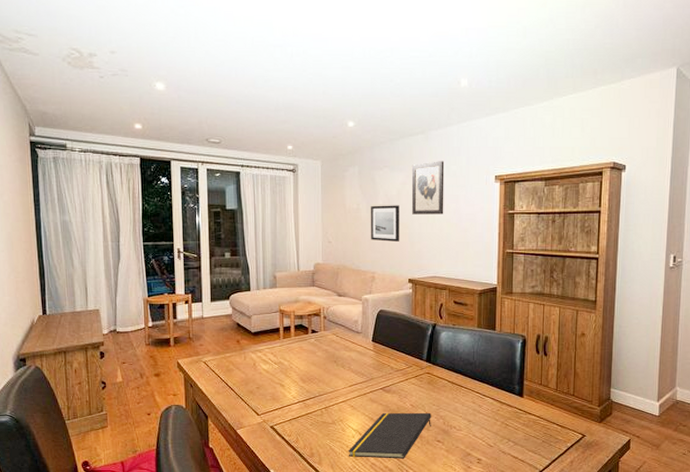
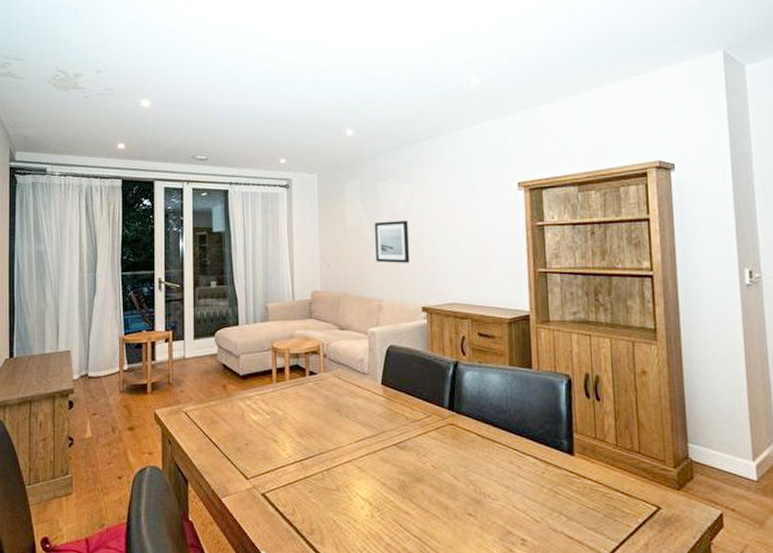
notepad: present [348,412,431,459] -> none [356,476,459,538]
wall art: present [411,161,445,215] -> none [419,168,460,231]

